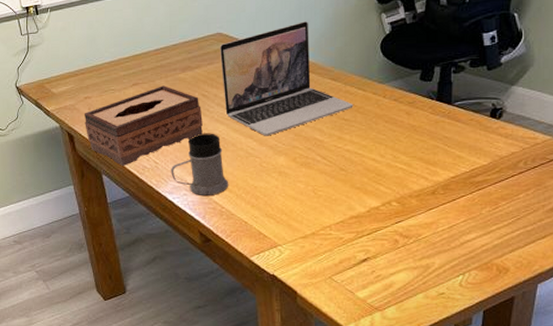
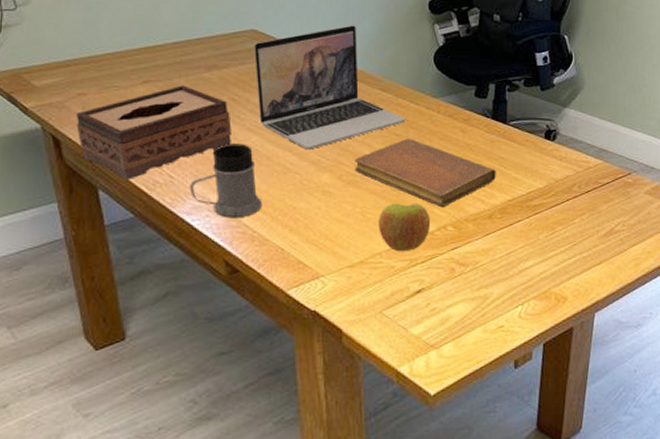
notebook: none [307,123,440,184] -> present [355,139,496,207]
apple: none [328,182,376,224] -> present [378,204,431,251]

